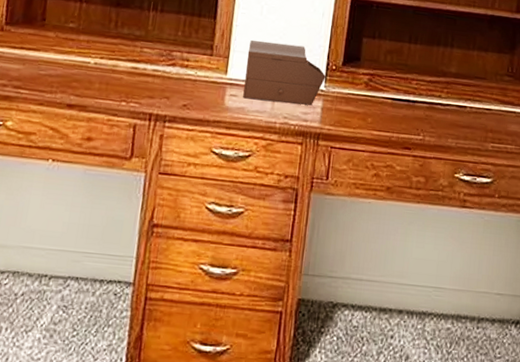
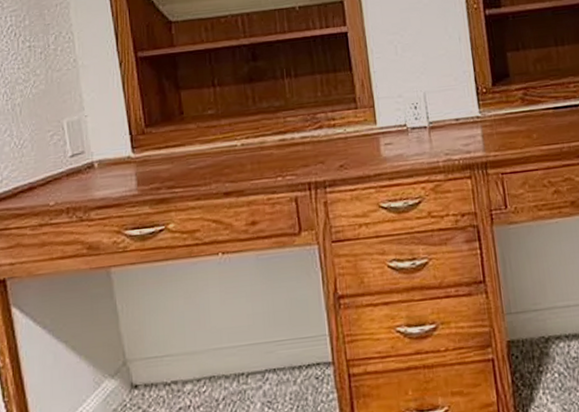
sewing box: present [243,39,327,105] -> none [392,76,479,145]

